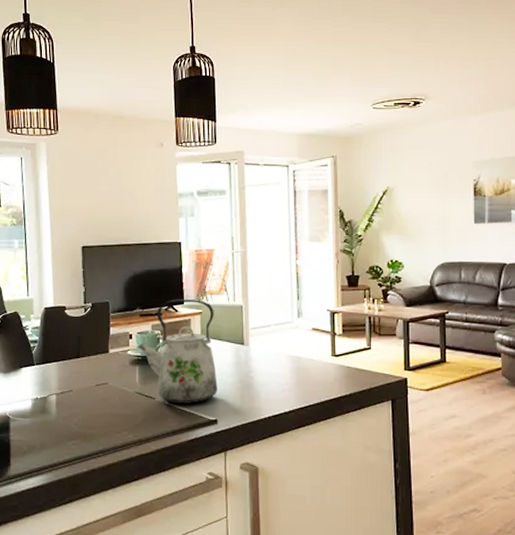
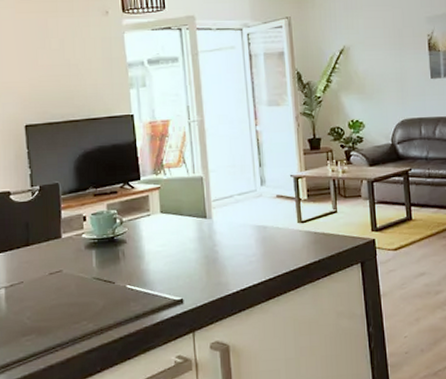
kettle: present [137,299,218,404] -> none [92,174,182,286]

